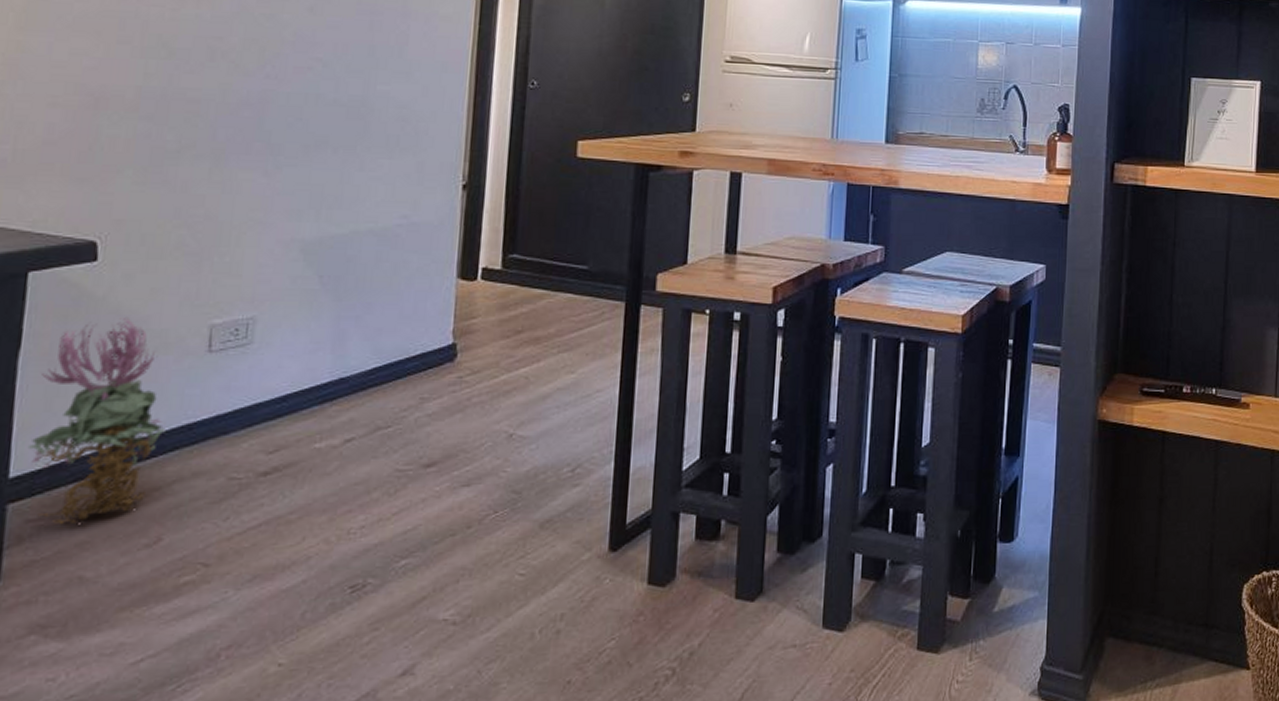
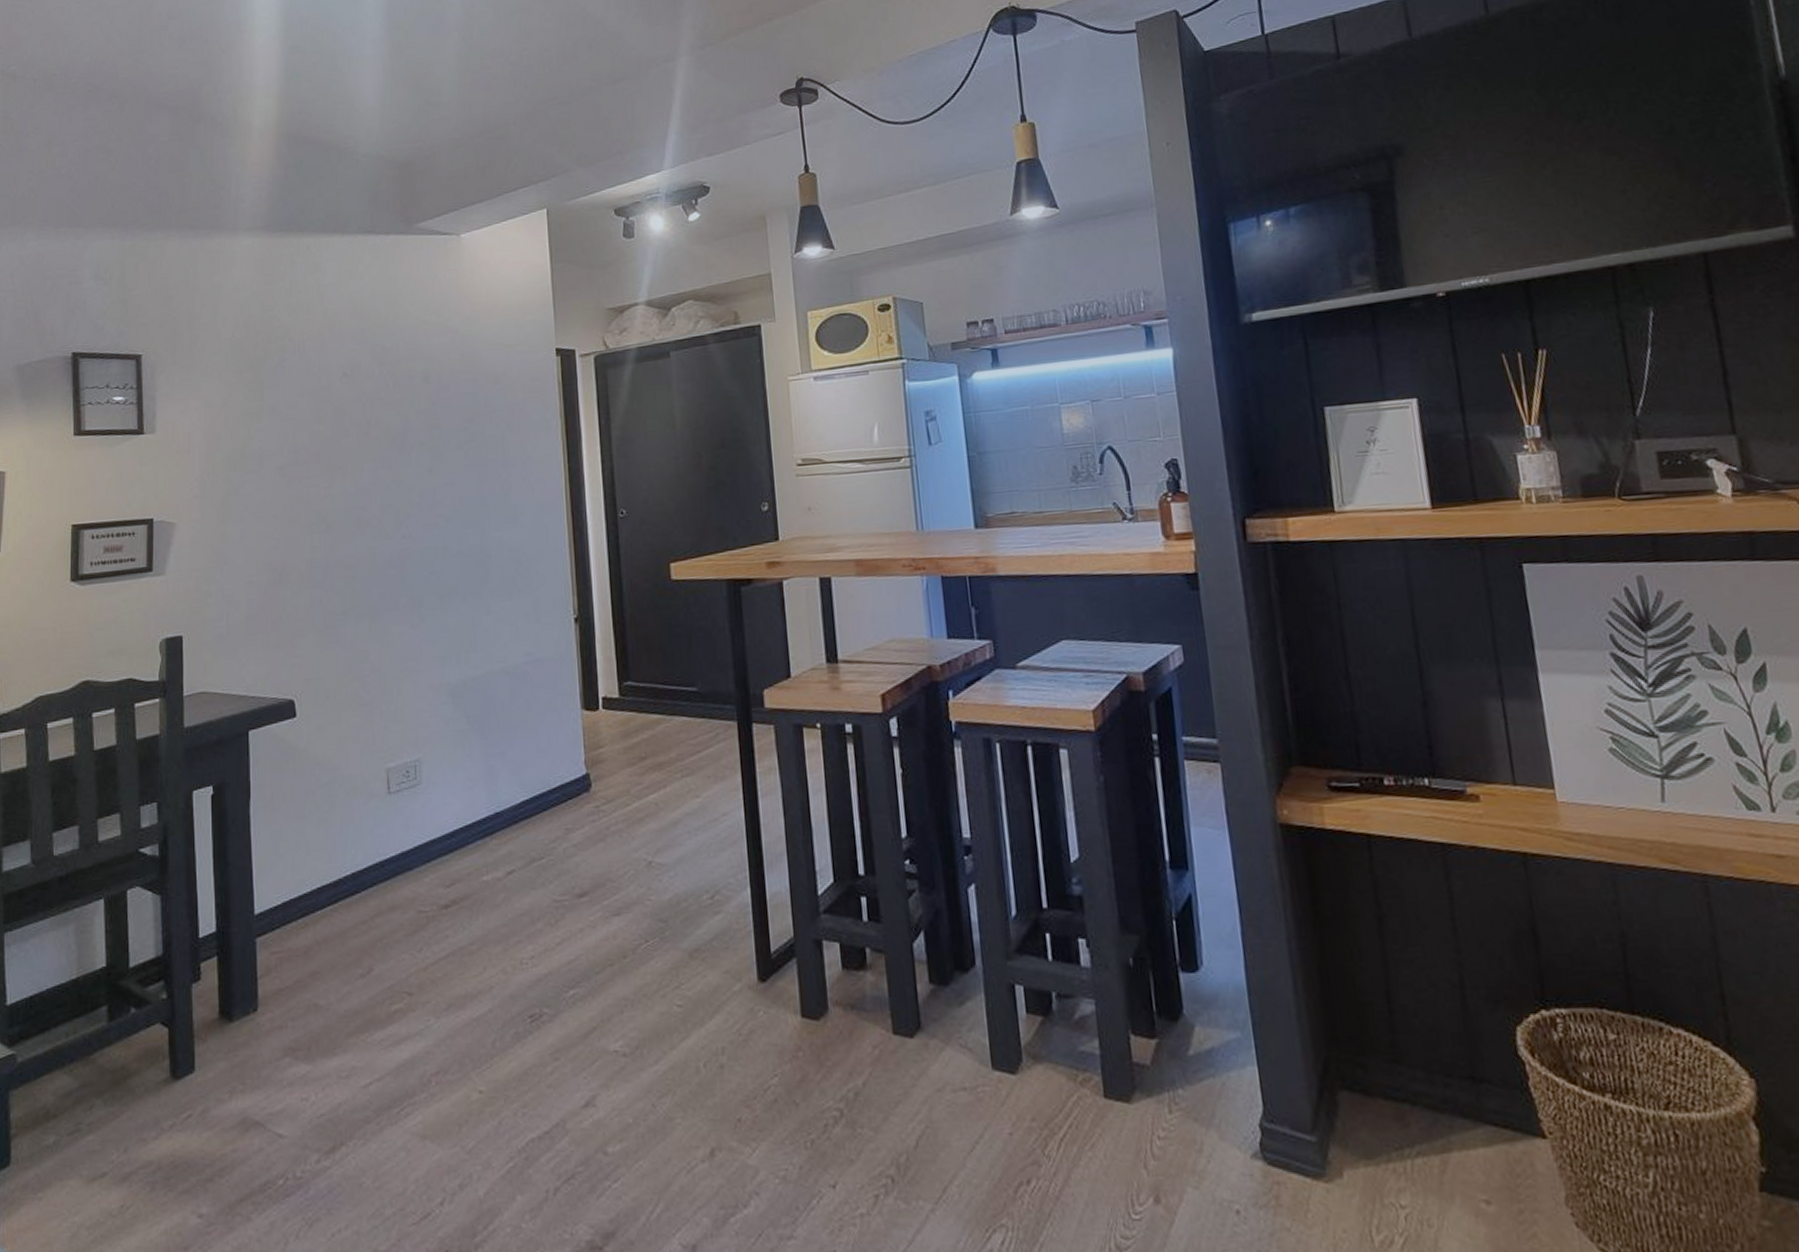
decorative plant: present [27,318,167,525] -> none [265,766,365,957]

